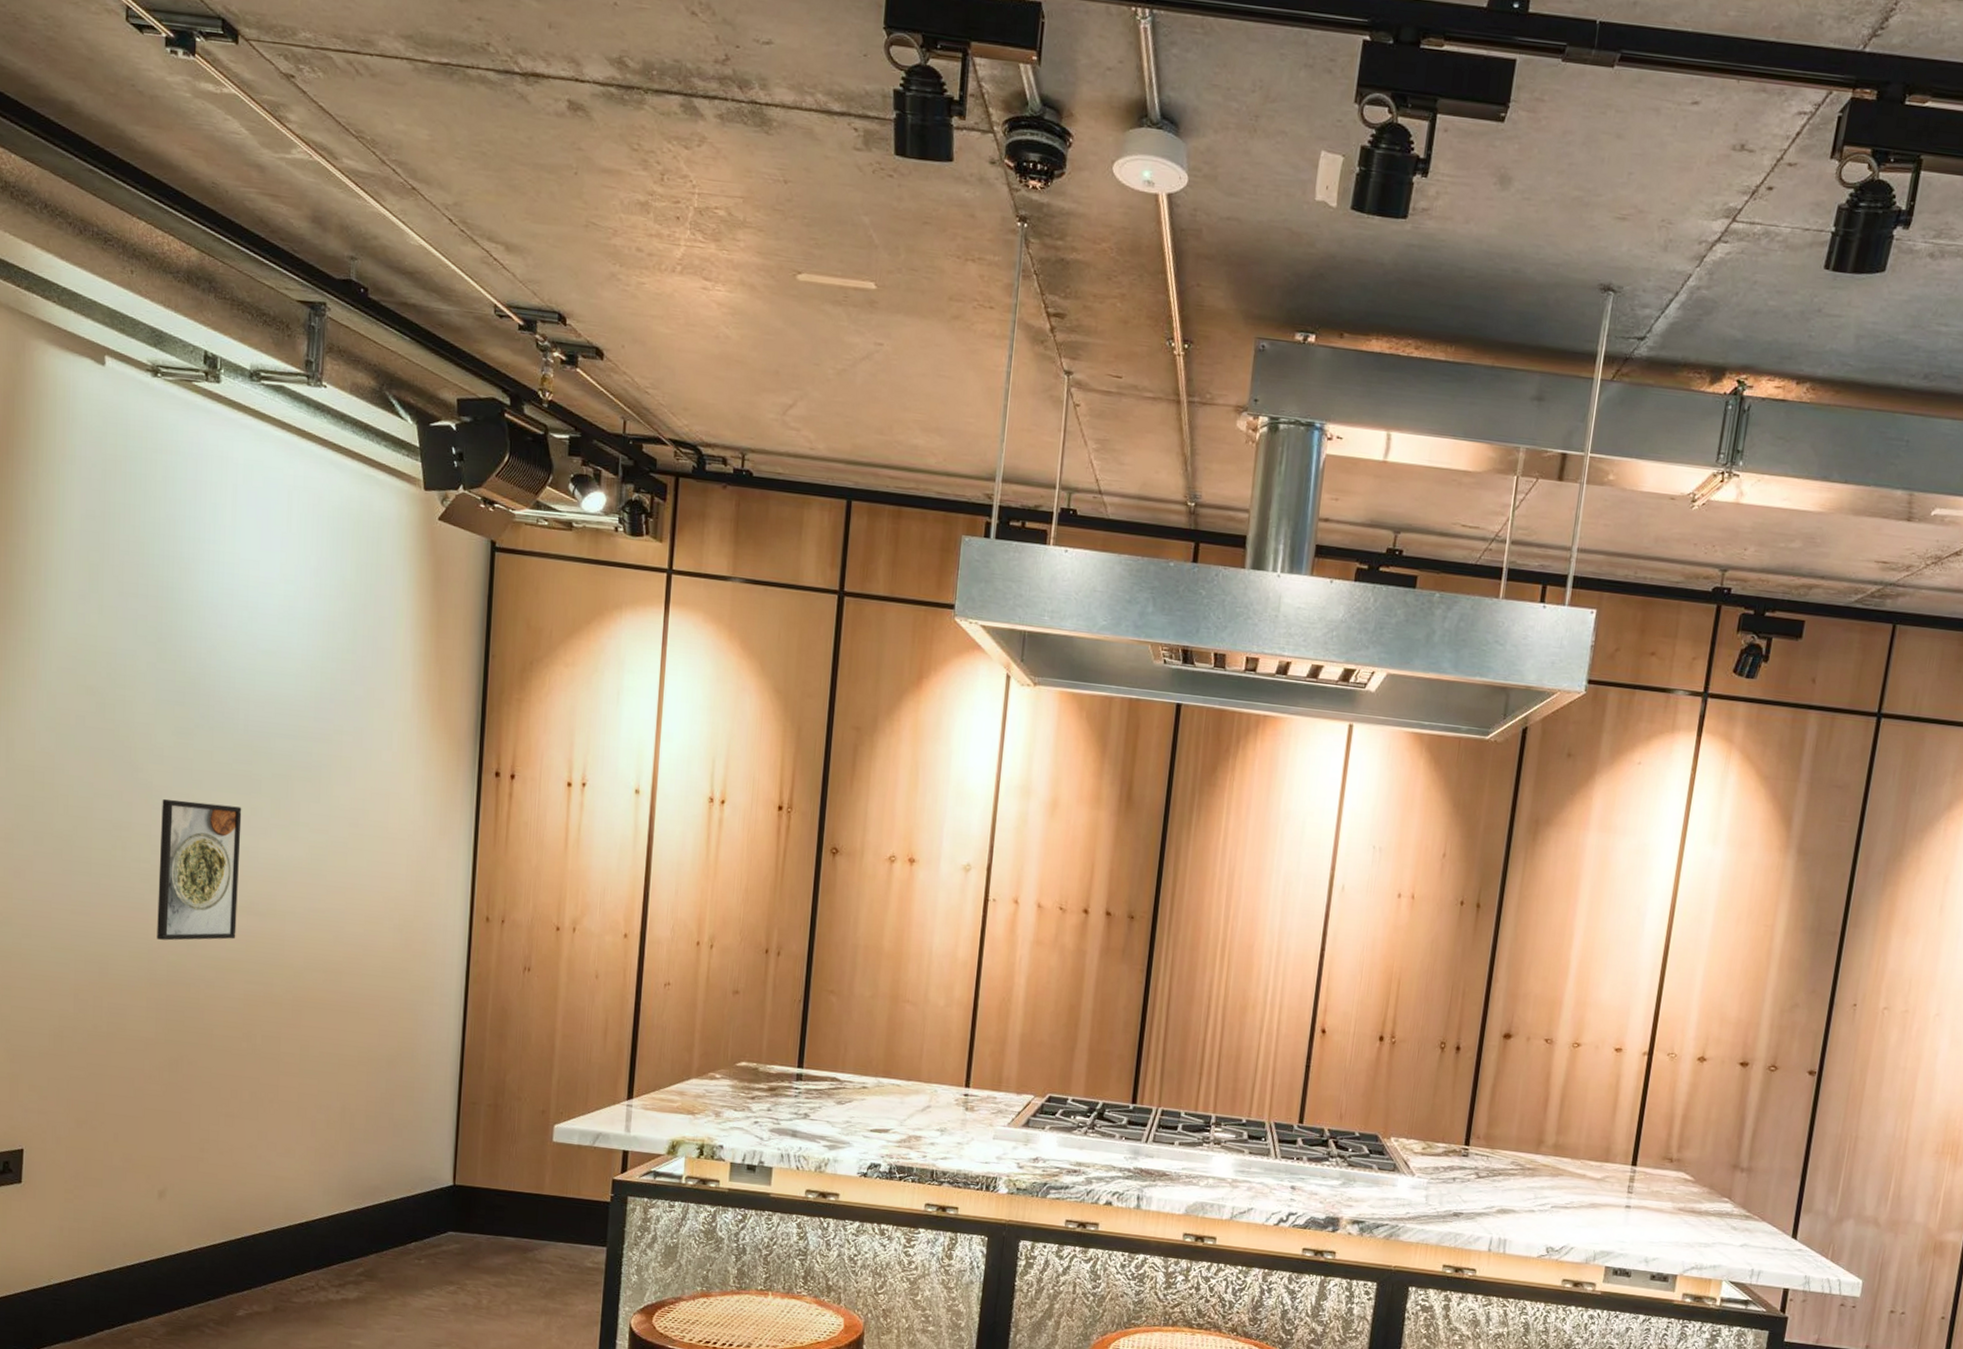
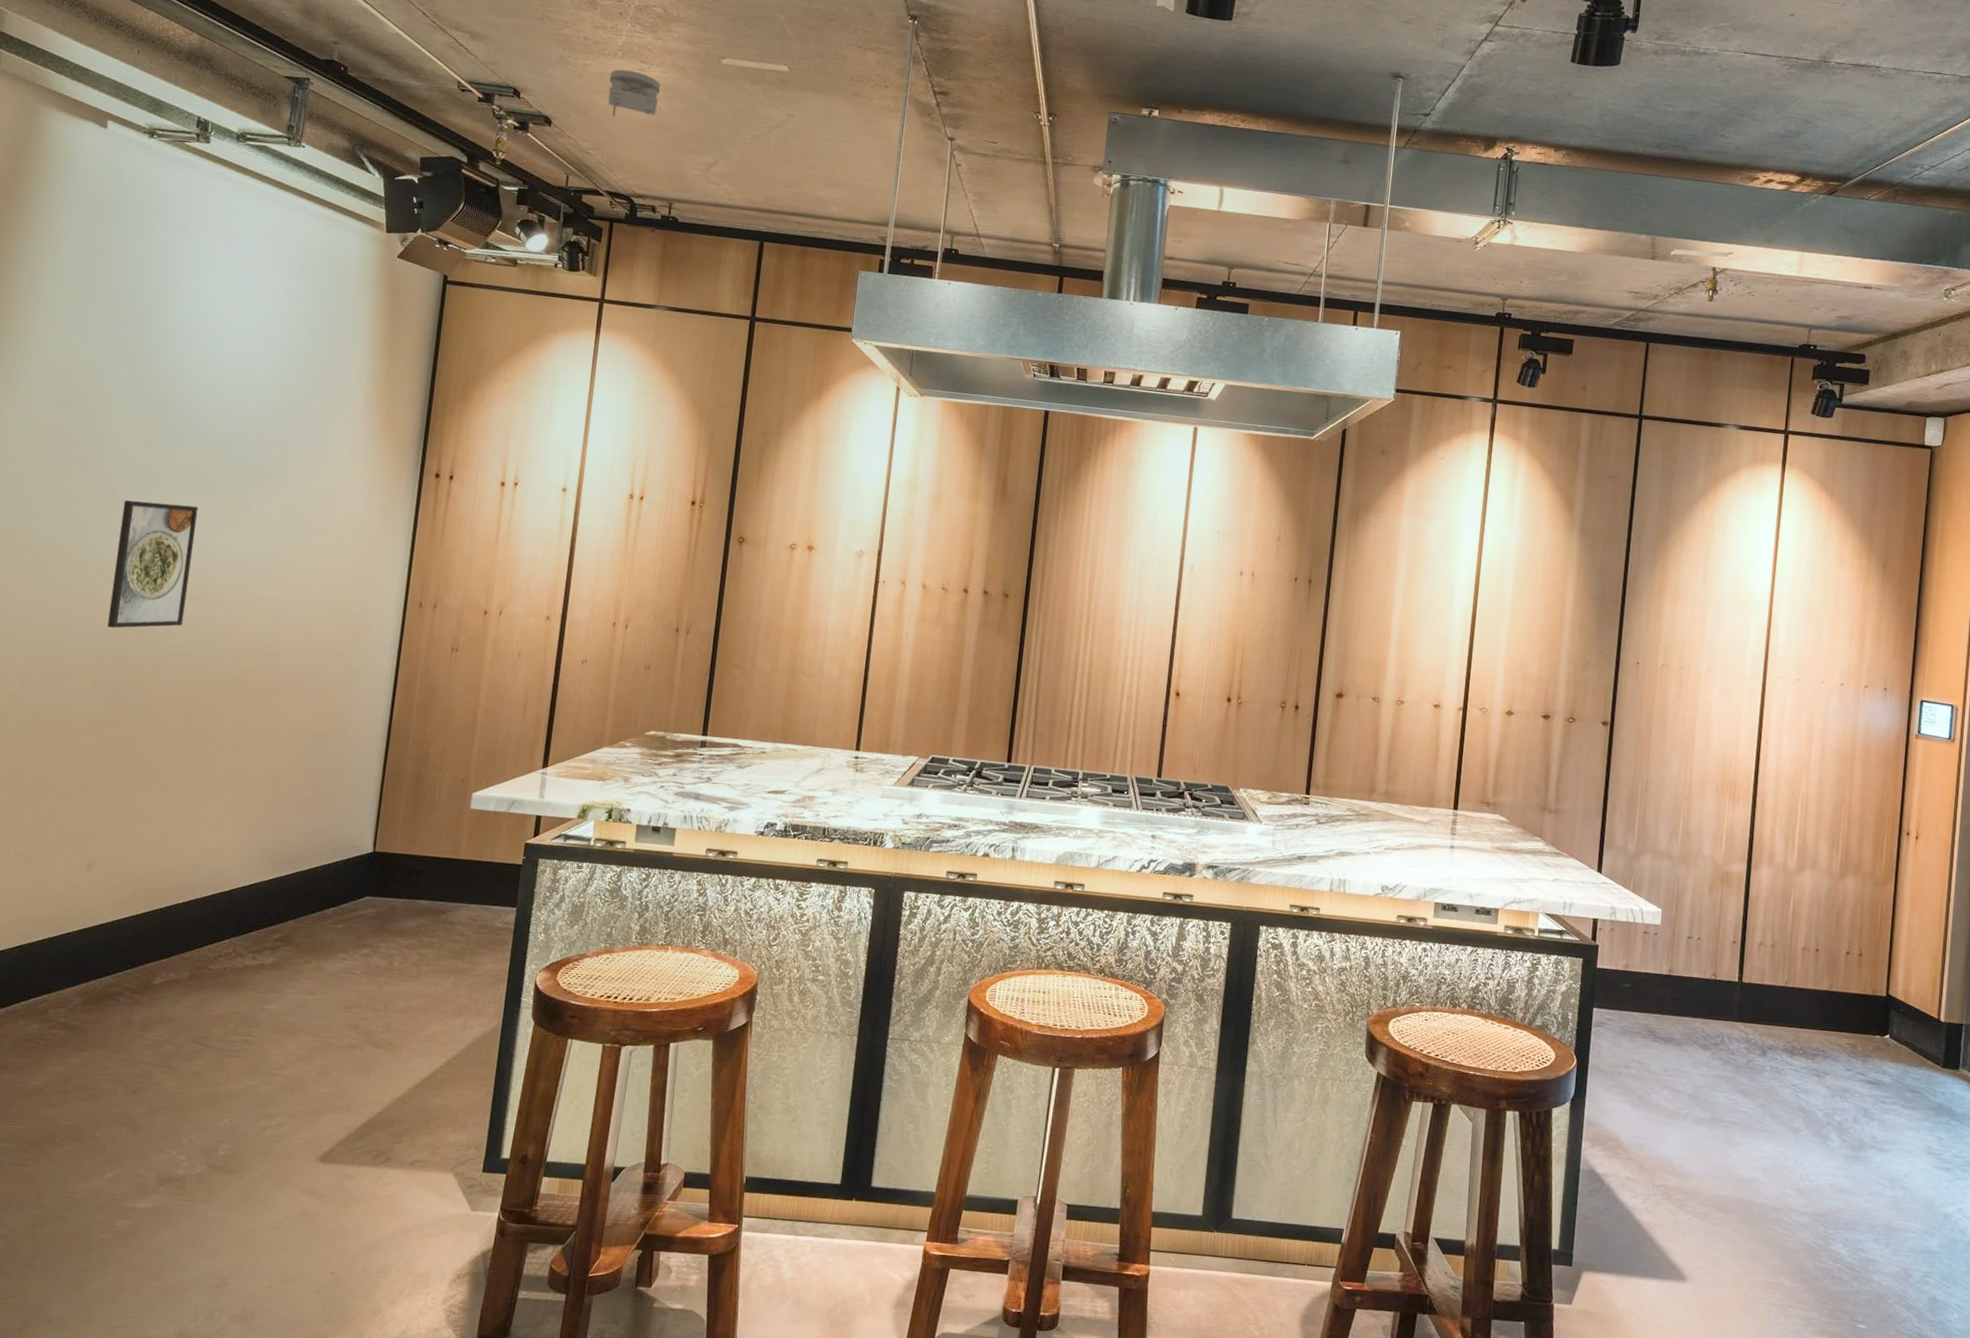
smoke detector: none [667,288,727,348] -> present [608,69,660,117]

